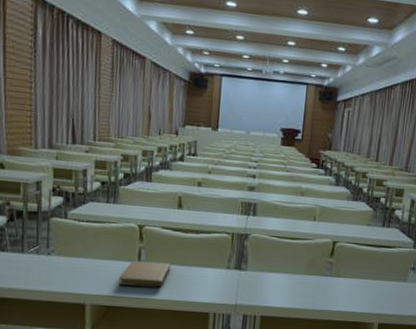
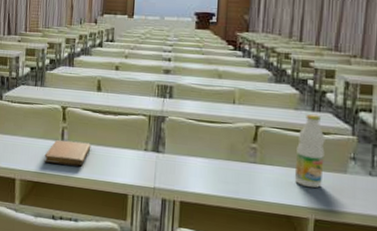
bottle: none [363,229,392,297] -> present [294,113,325,189]

